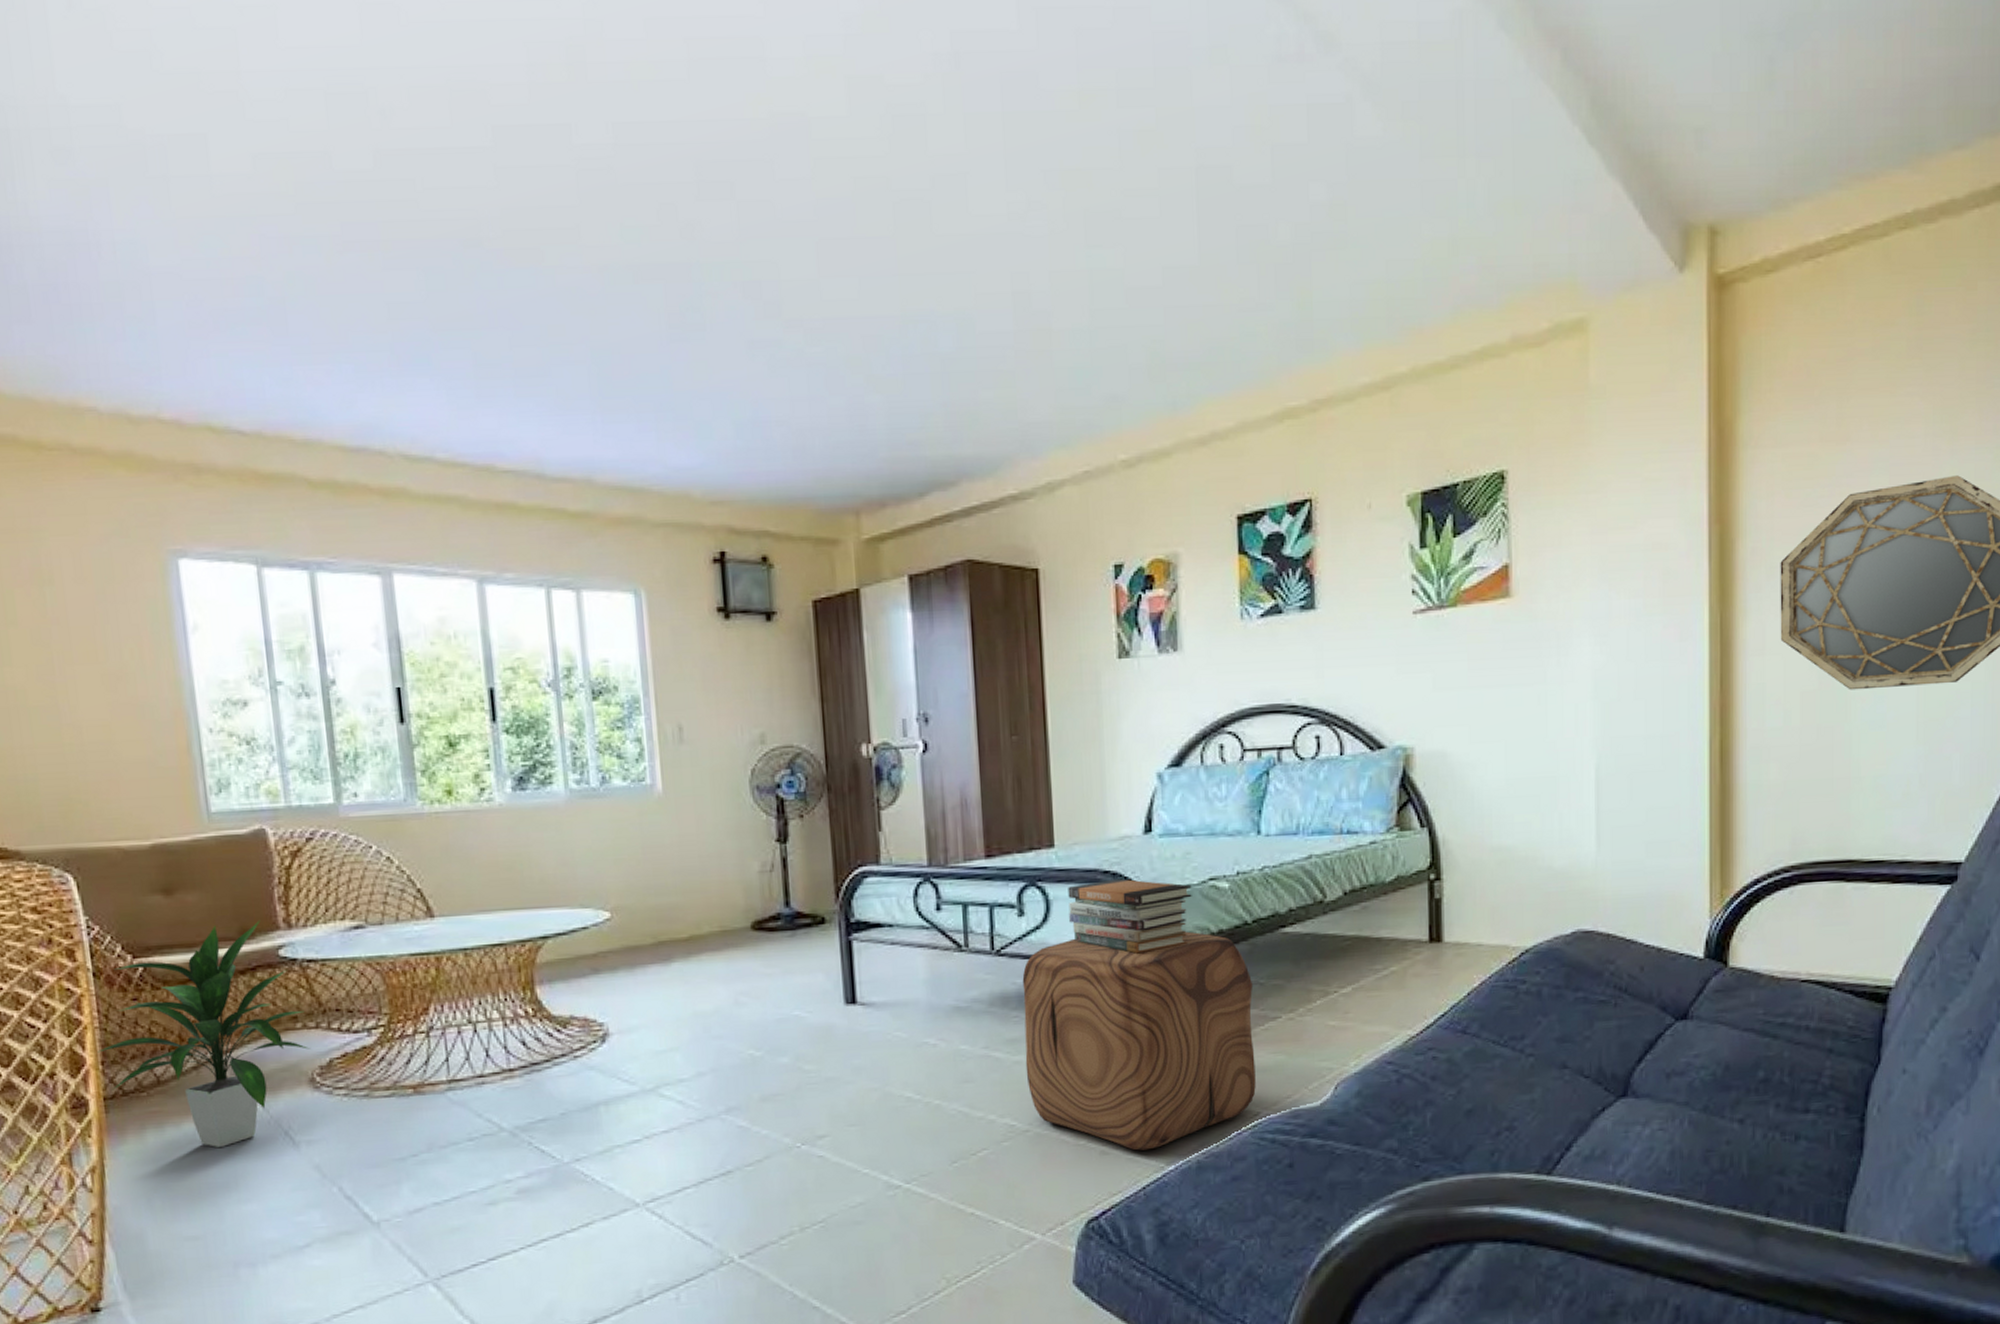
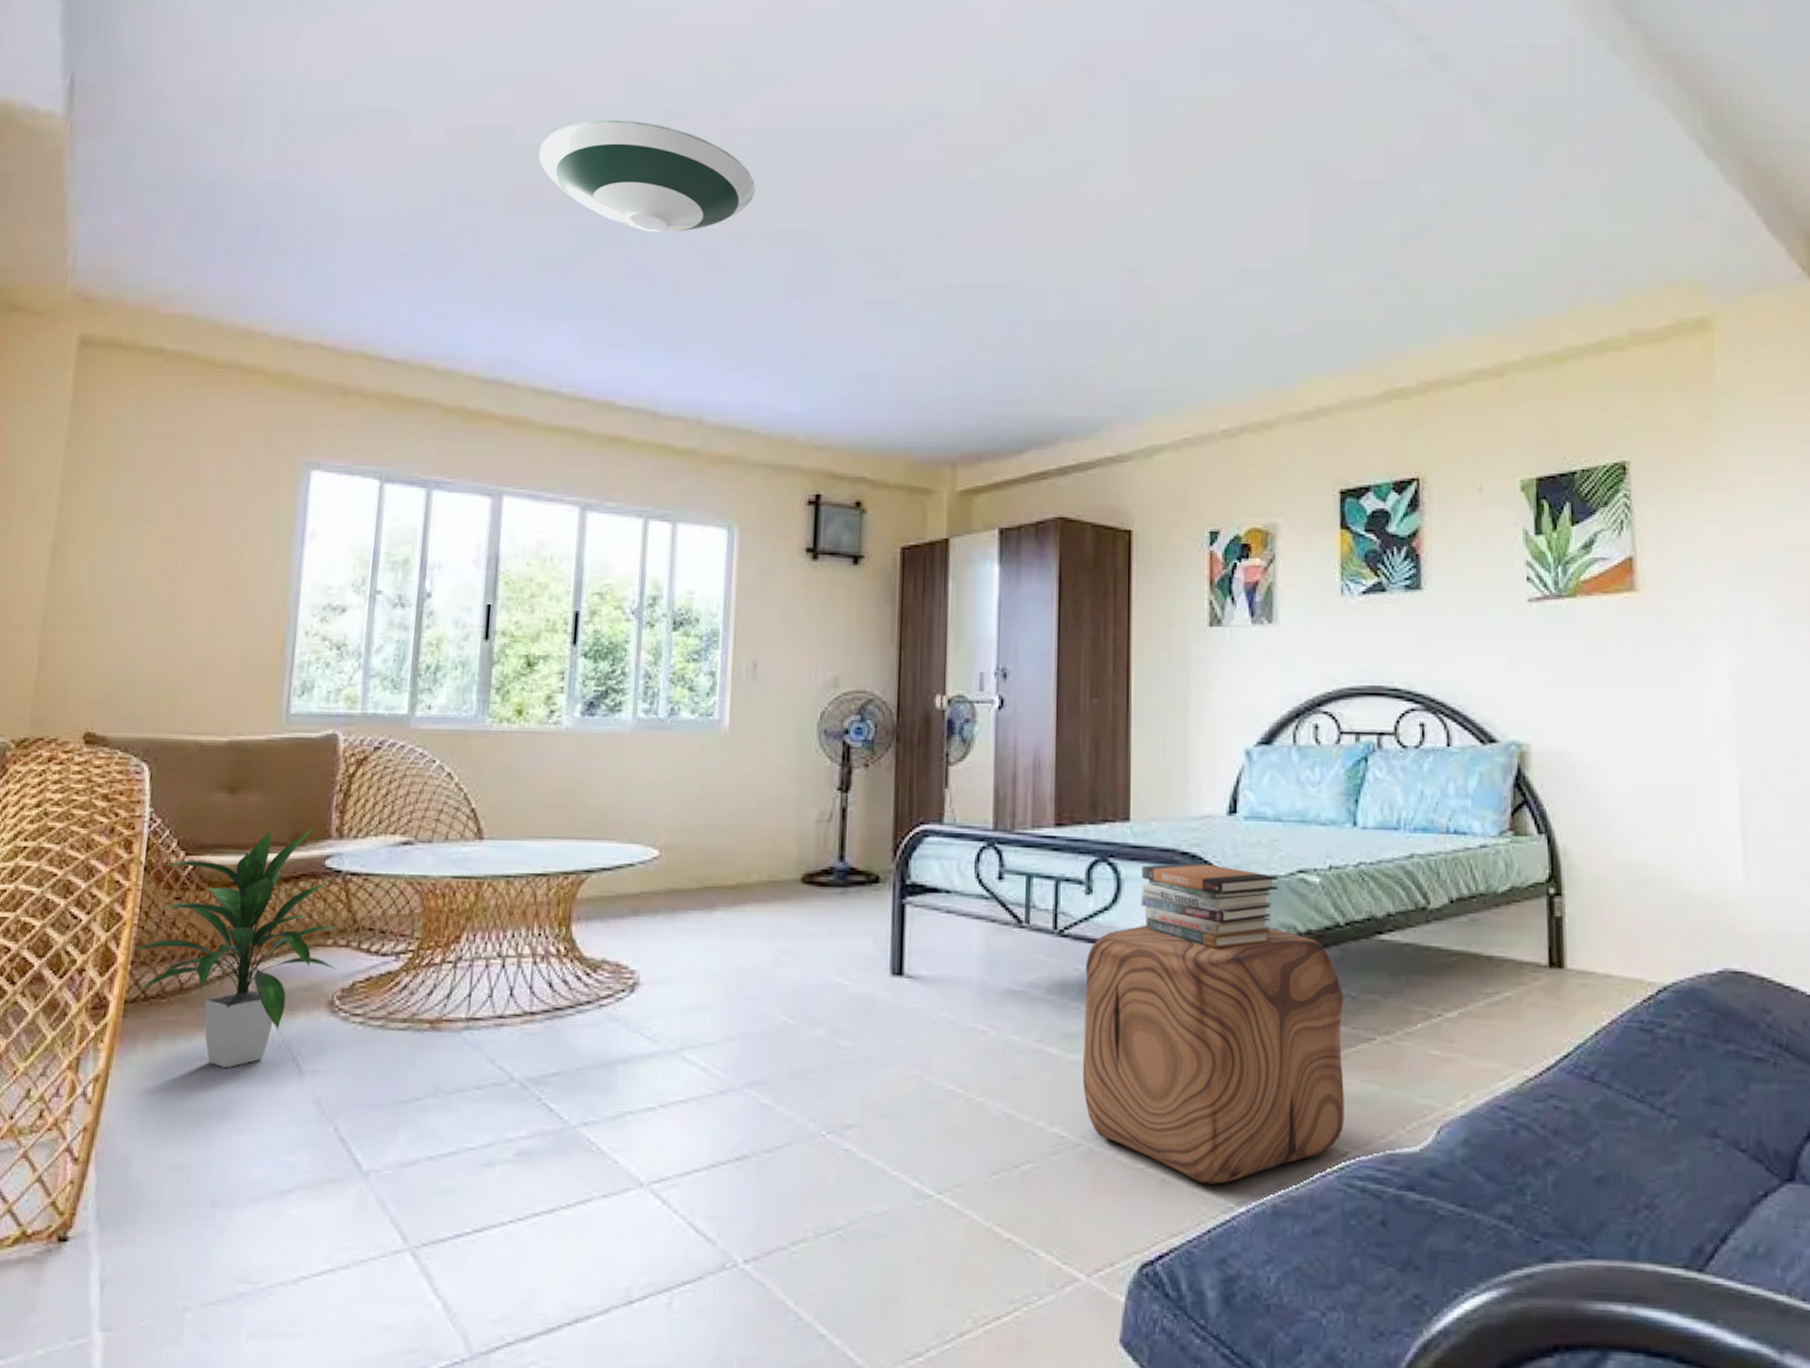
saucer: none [364,139,613,272] -> present [539,120,755,232]

